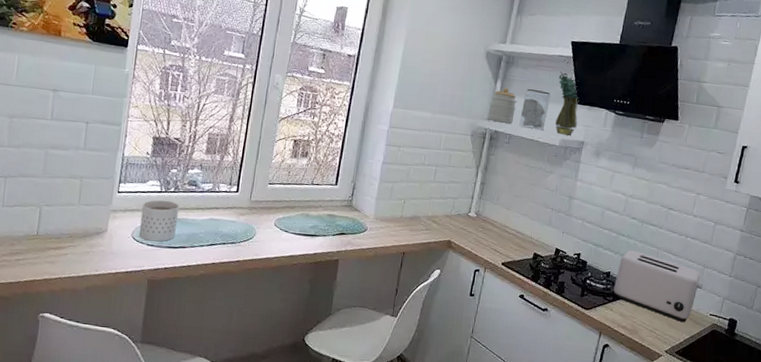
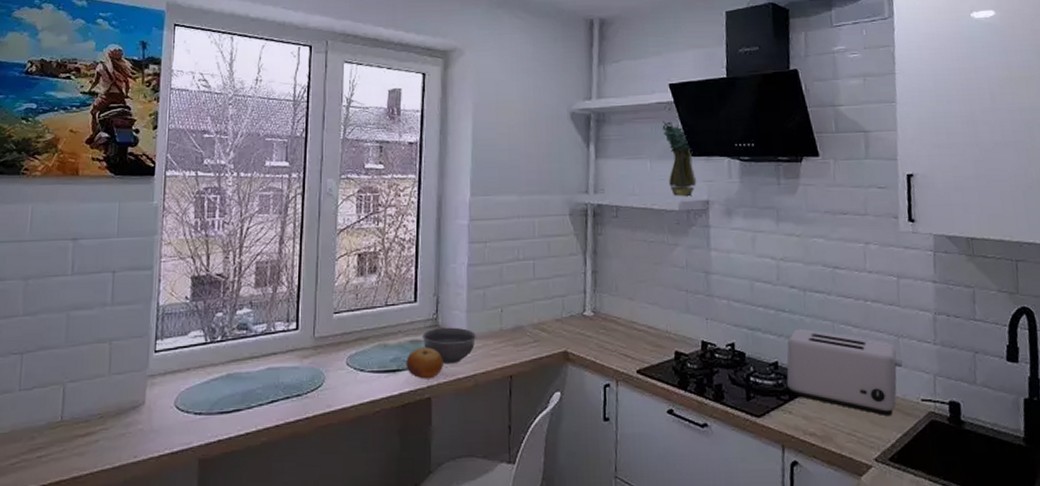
mug: present [138,199,180,242] -> none [183,353,229,408]
fruit: none [322,221,352,246] -> present [406,347,443,379]
bowl: none [338,207,382,237] -> present [422,327,477,363]
jar: present [487,87,517,125] -> none [585,150,618,195]
jar: present [519,89,551,131] -> none [625,147,658,196]

